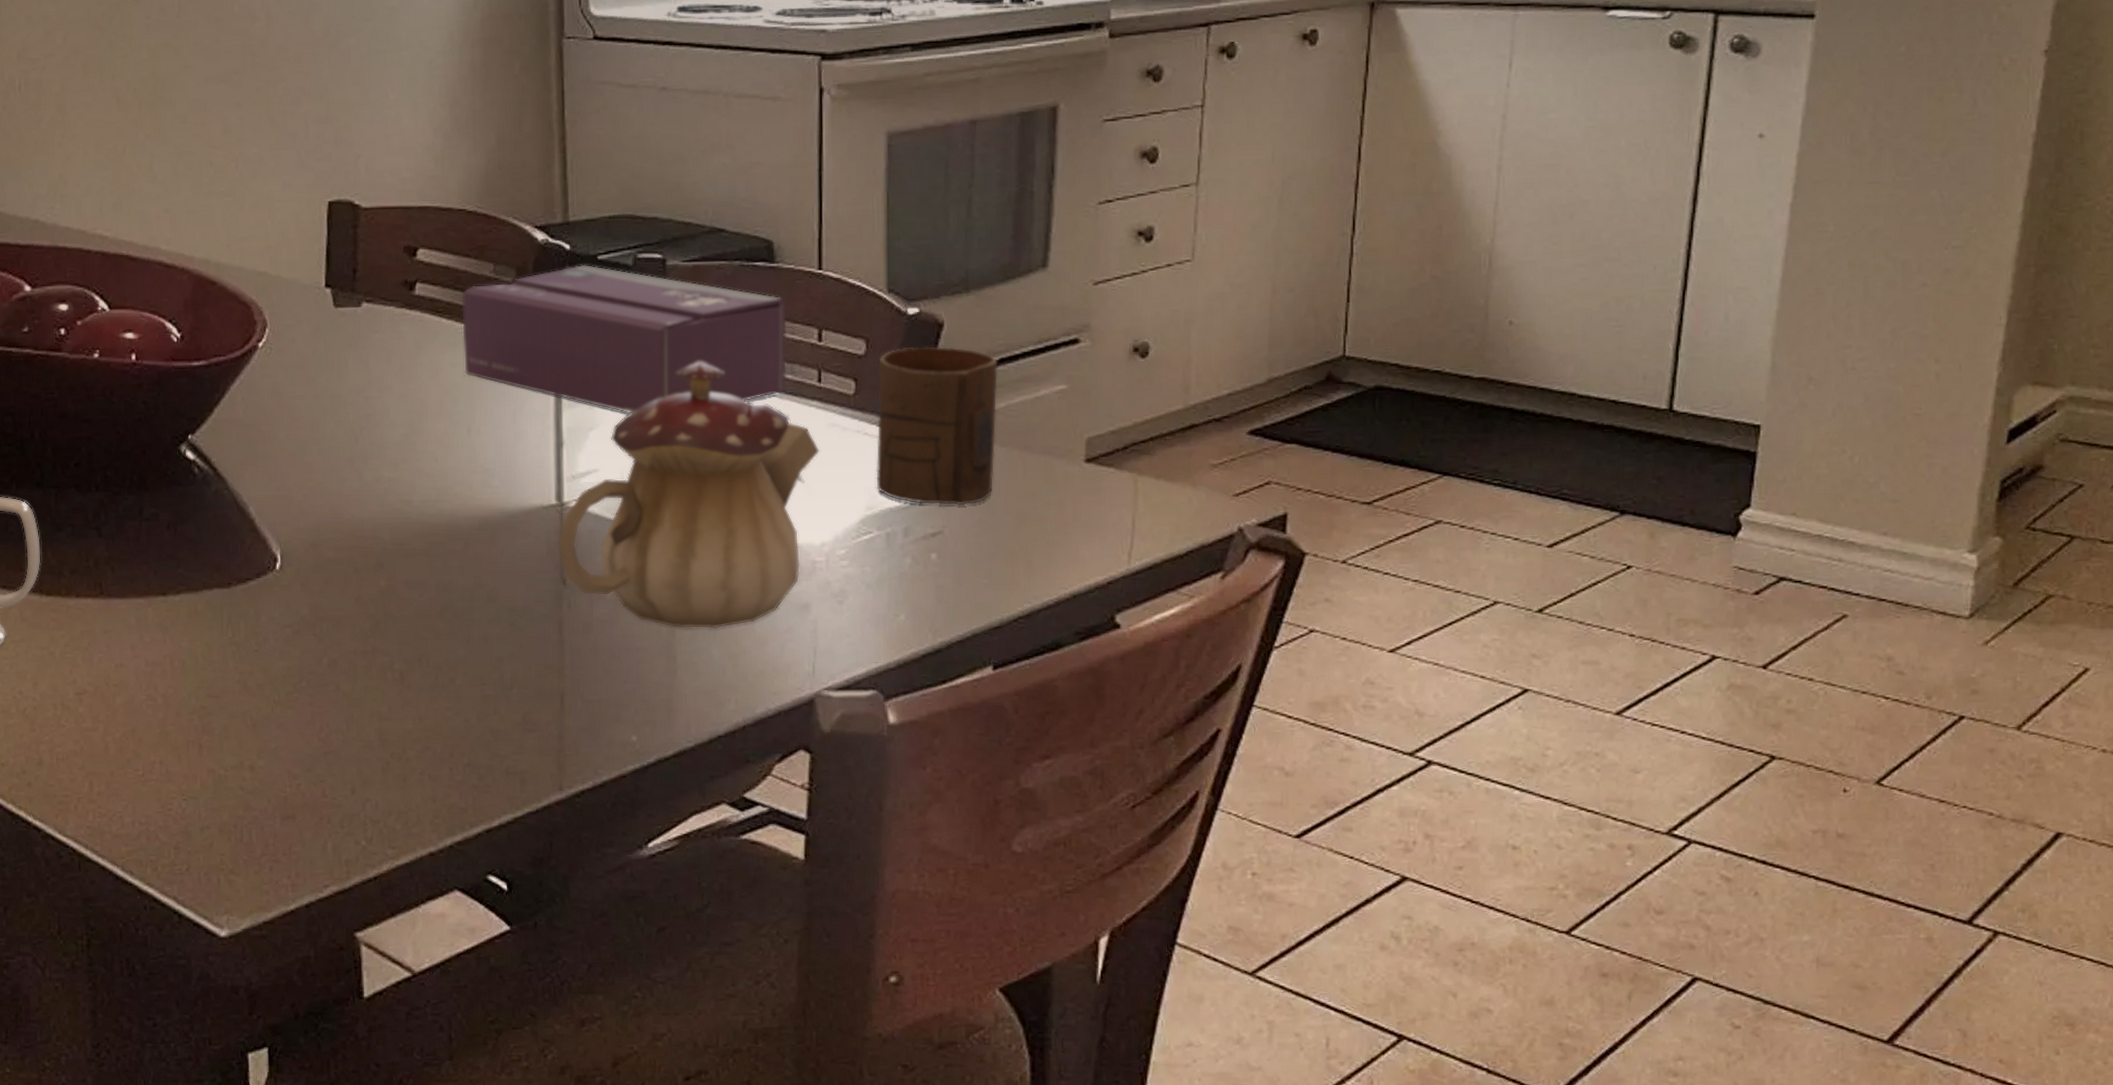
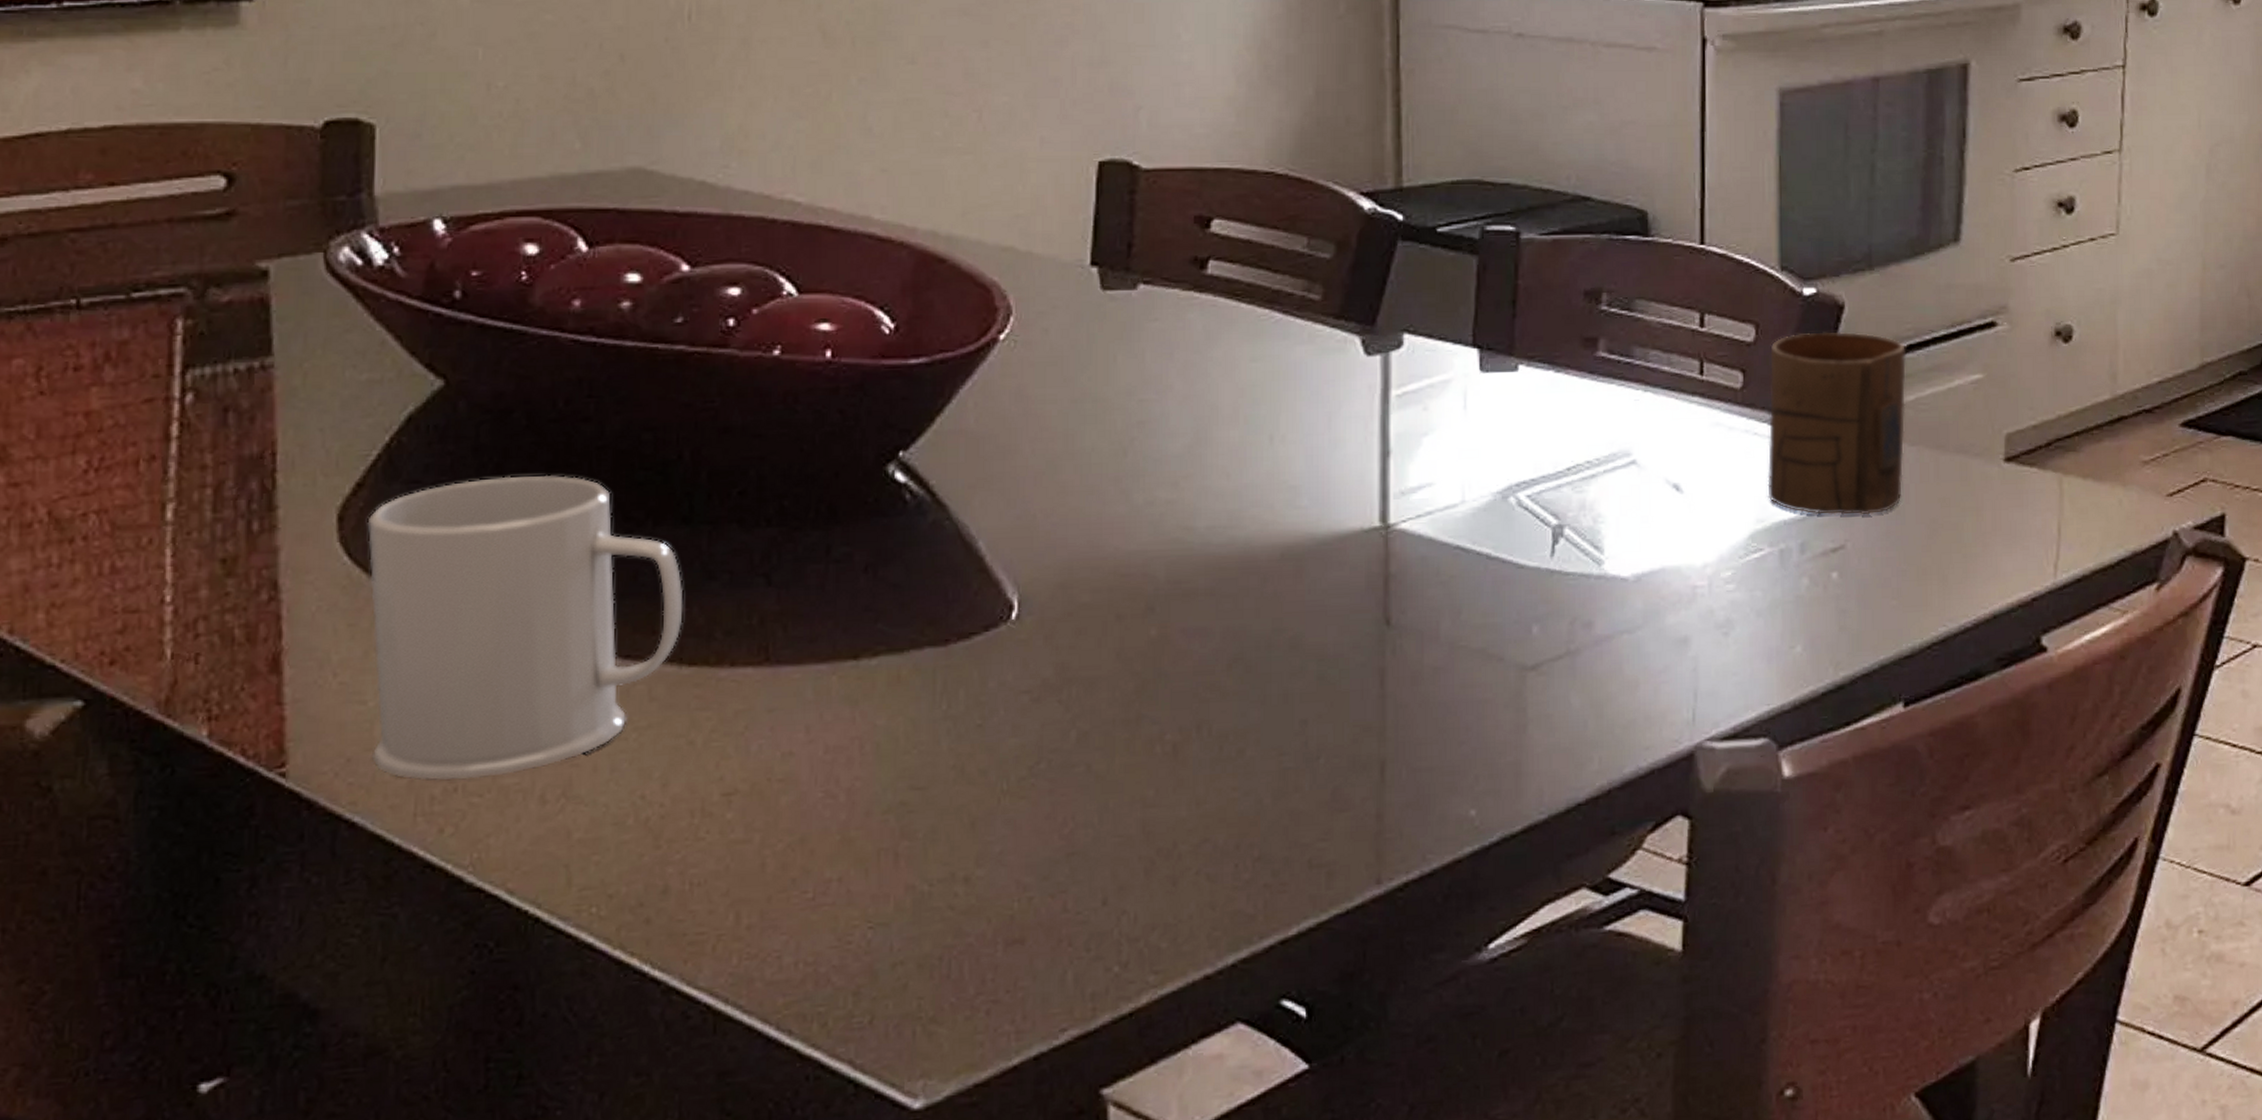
tissue box: present [462,264,787,414] -> none [1266,237,1663,416]
teapot: present [558,361,820,629] -> none [1381,351,1702,673]

